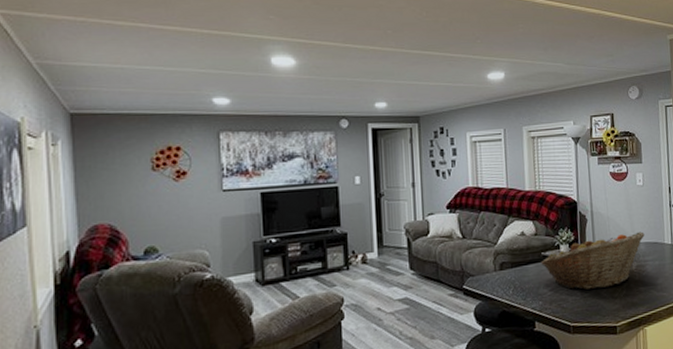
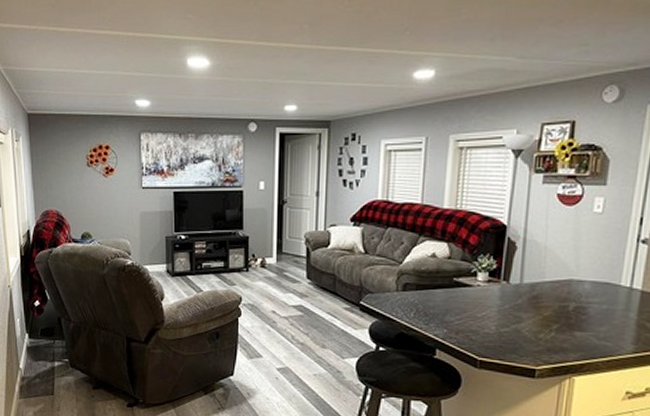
fruit basket: present [541,231,645,290] -> none [451,267,593,326]

